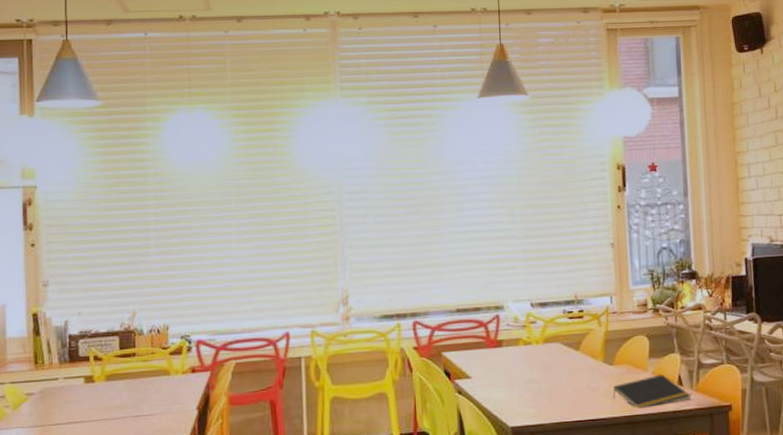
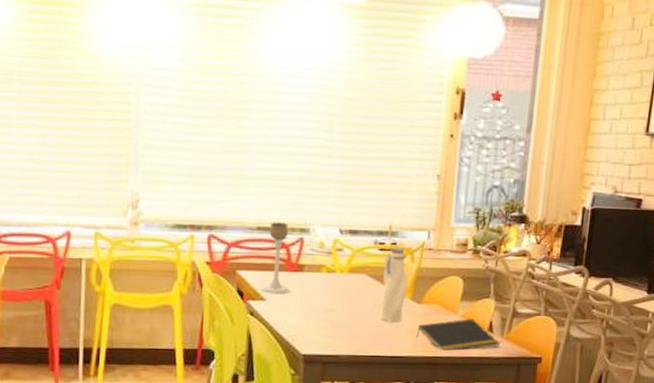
candle holder: none [465,302,493,372] -> present [260,222,290,295]
water bottle: none [574,313,599,386] -> present [380,246,408,322]

